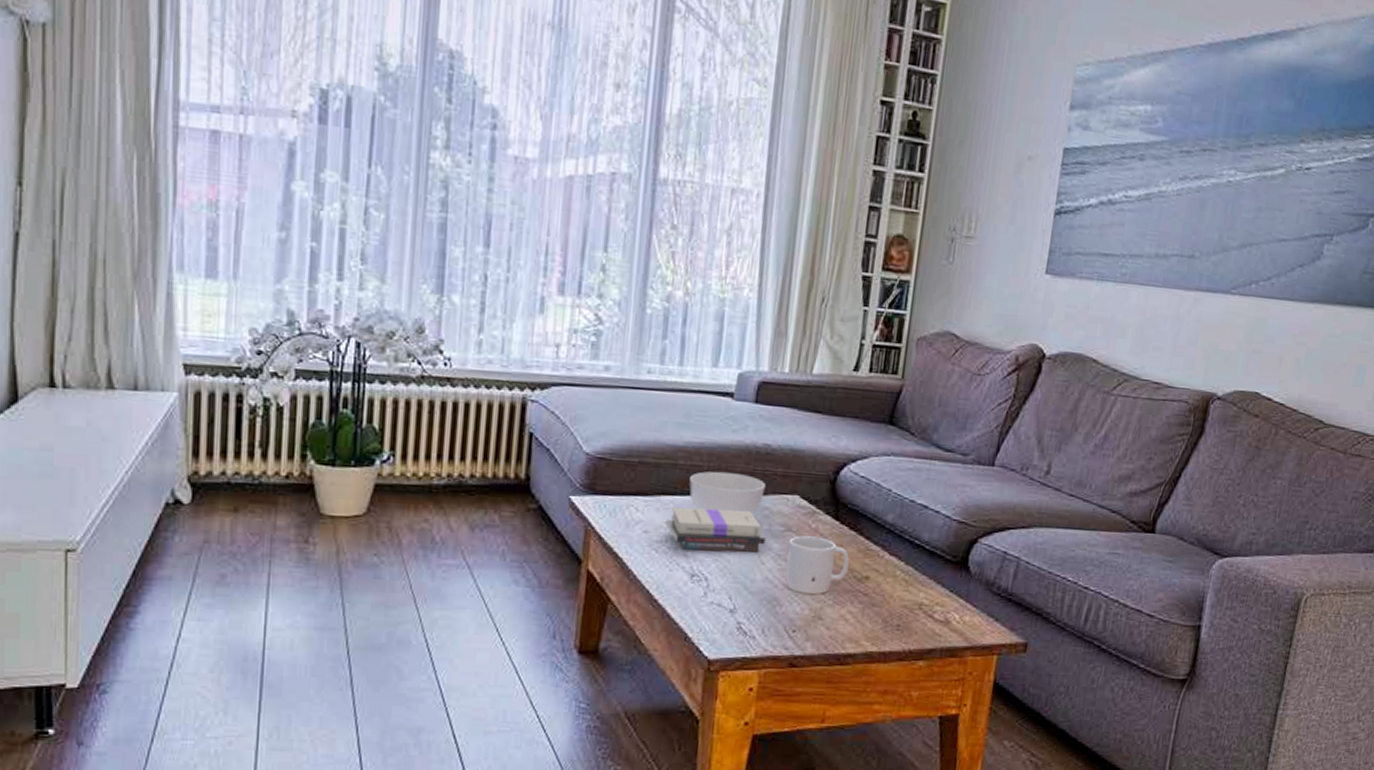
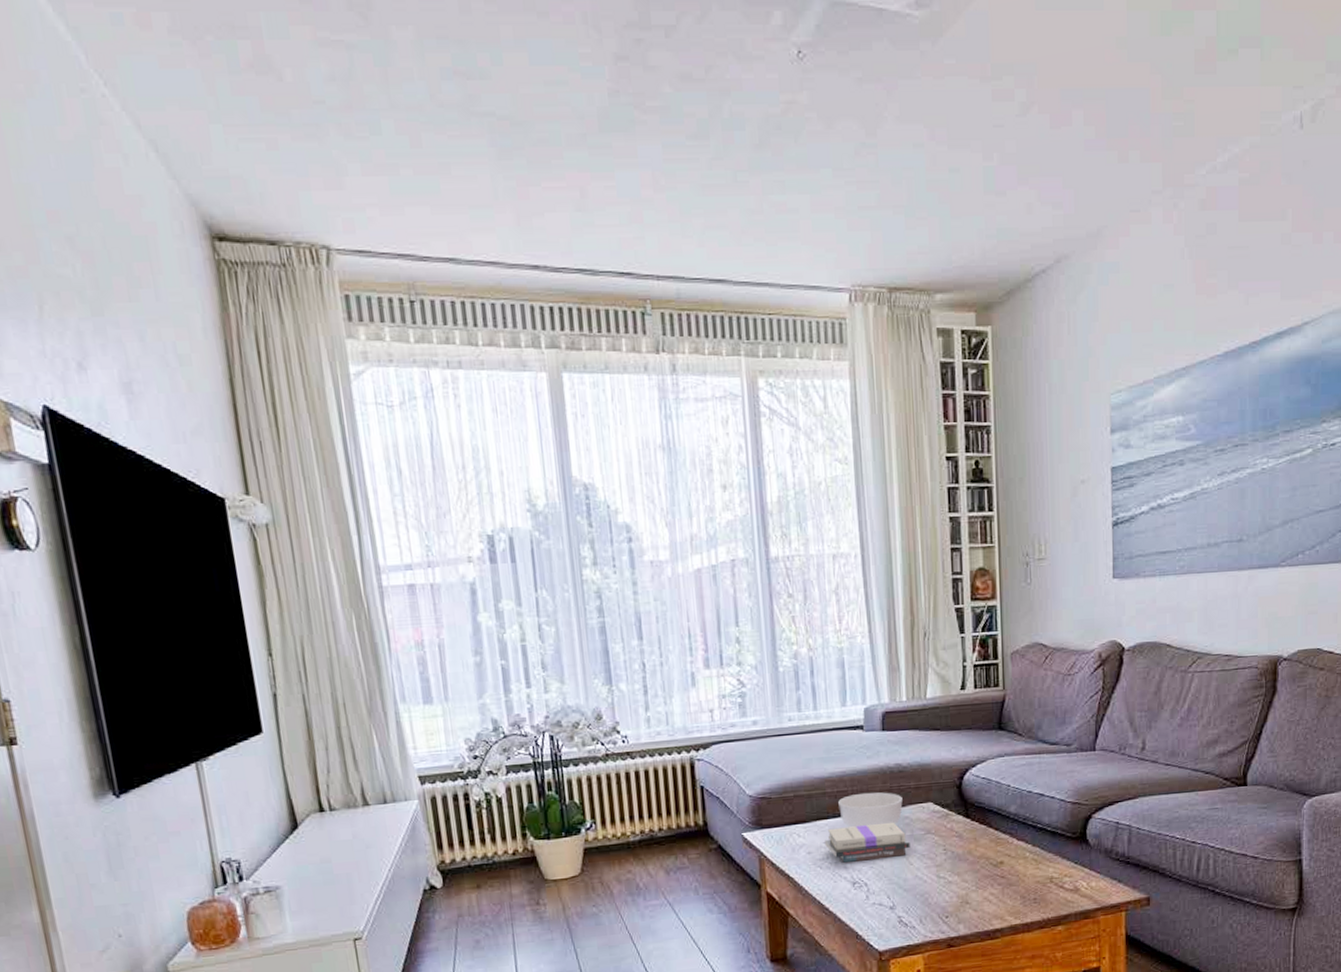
mug: present [785,535,850,595] -> none [930,834,985,885]

